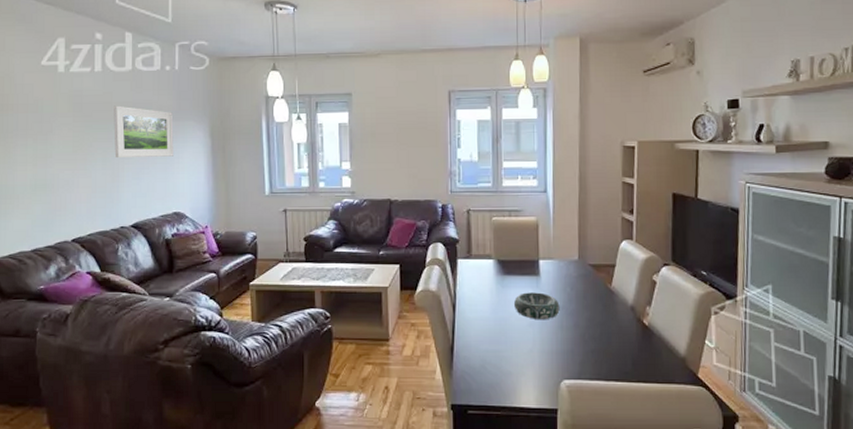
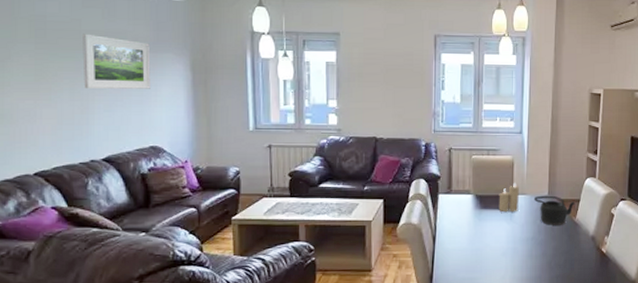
decorative bowl: present [514,292,560,319] -> none [490,225,530,249]
candle: none [523,246,546,279] -> present [498,182,519,213]
teapot: none [563,260,610,293] -> present [534,195,575,225]

